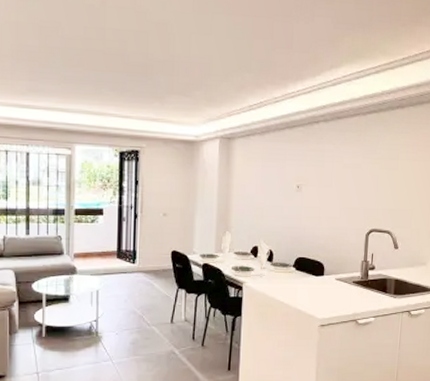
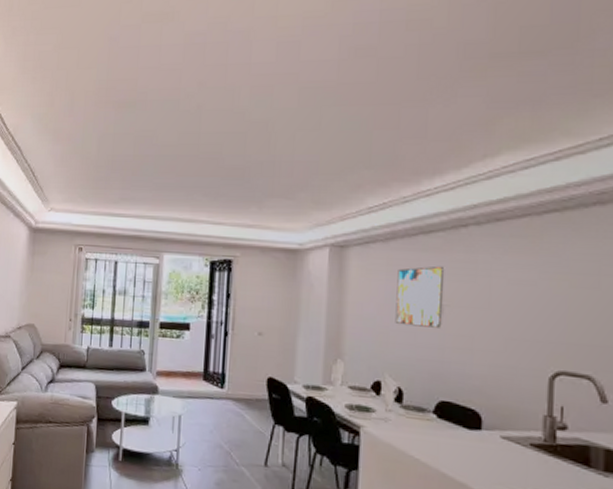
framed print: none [268,154,303,202] -> present [395,265,445,328]

